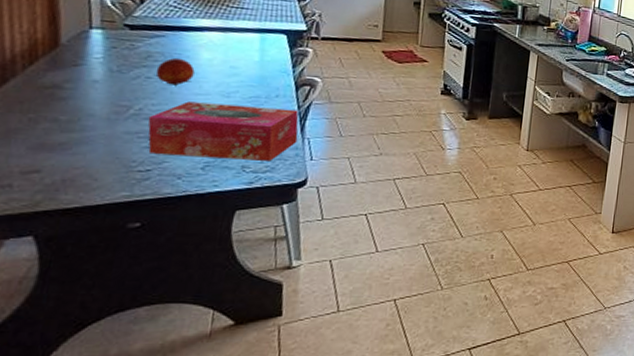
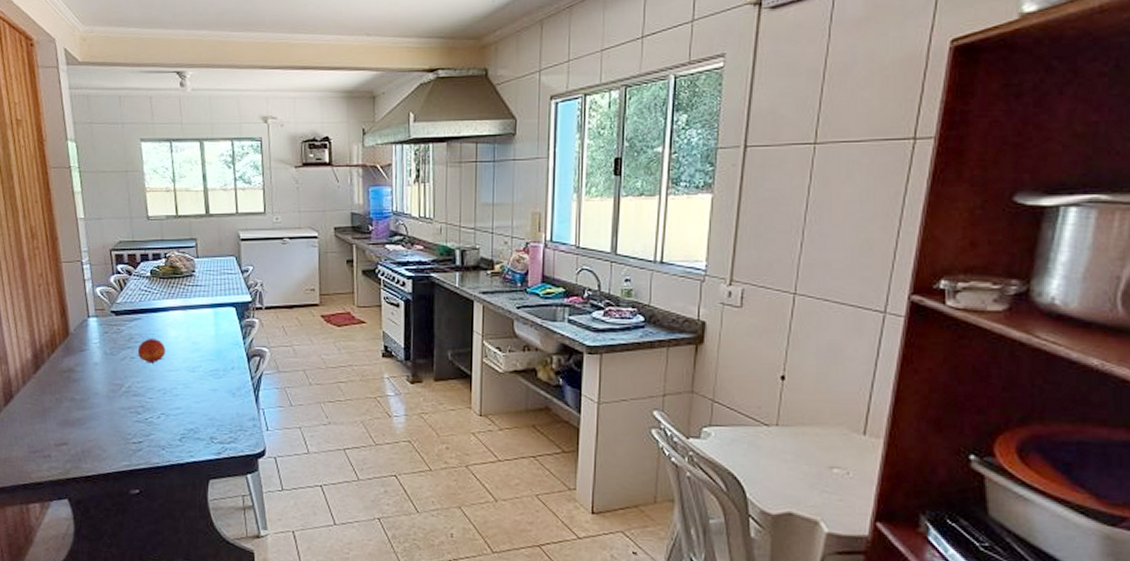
tissue box: present [147,101,299,161] -> none [136,378,254,432]

